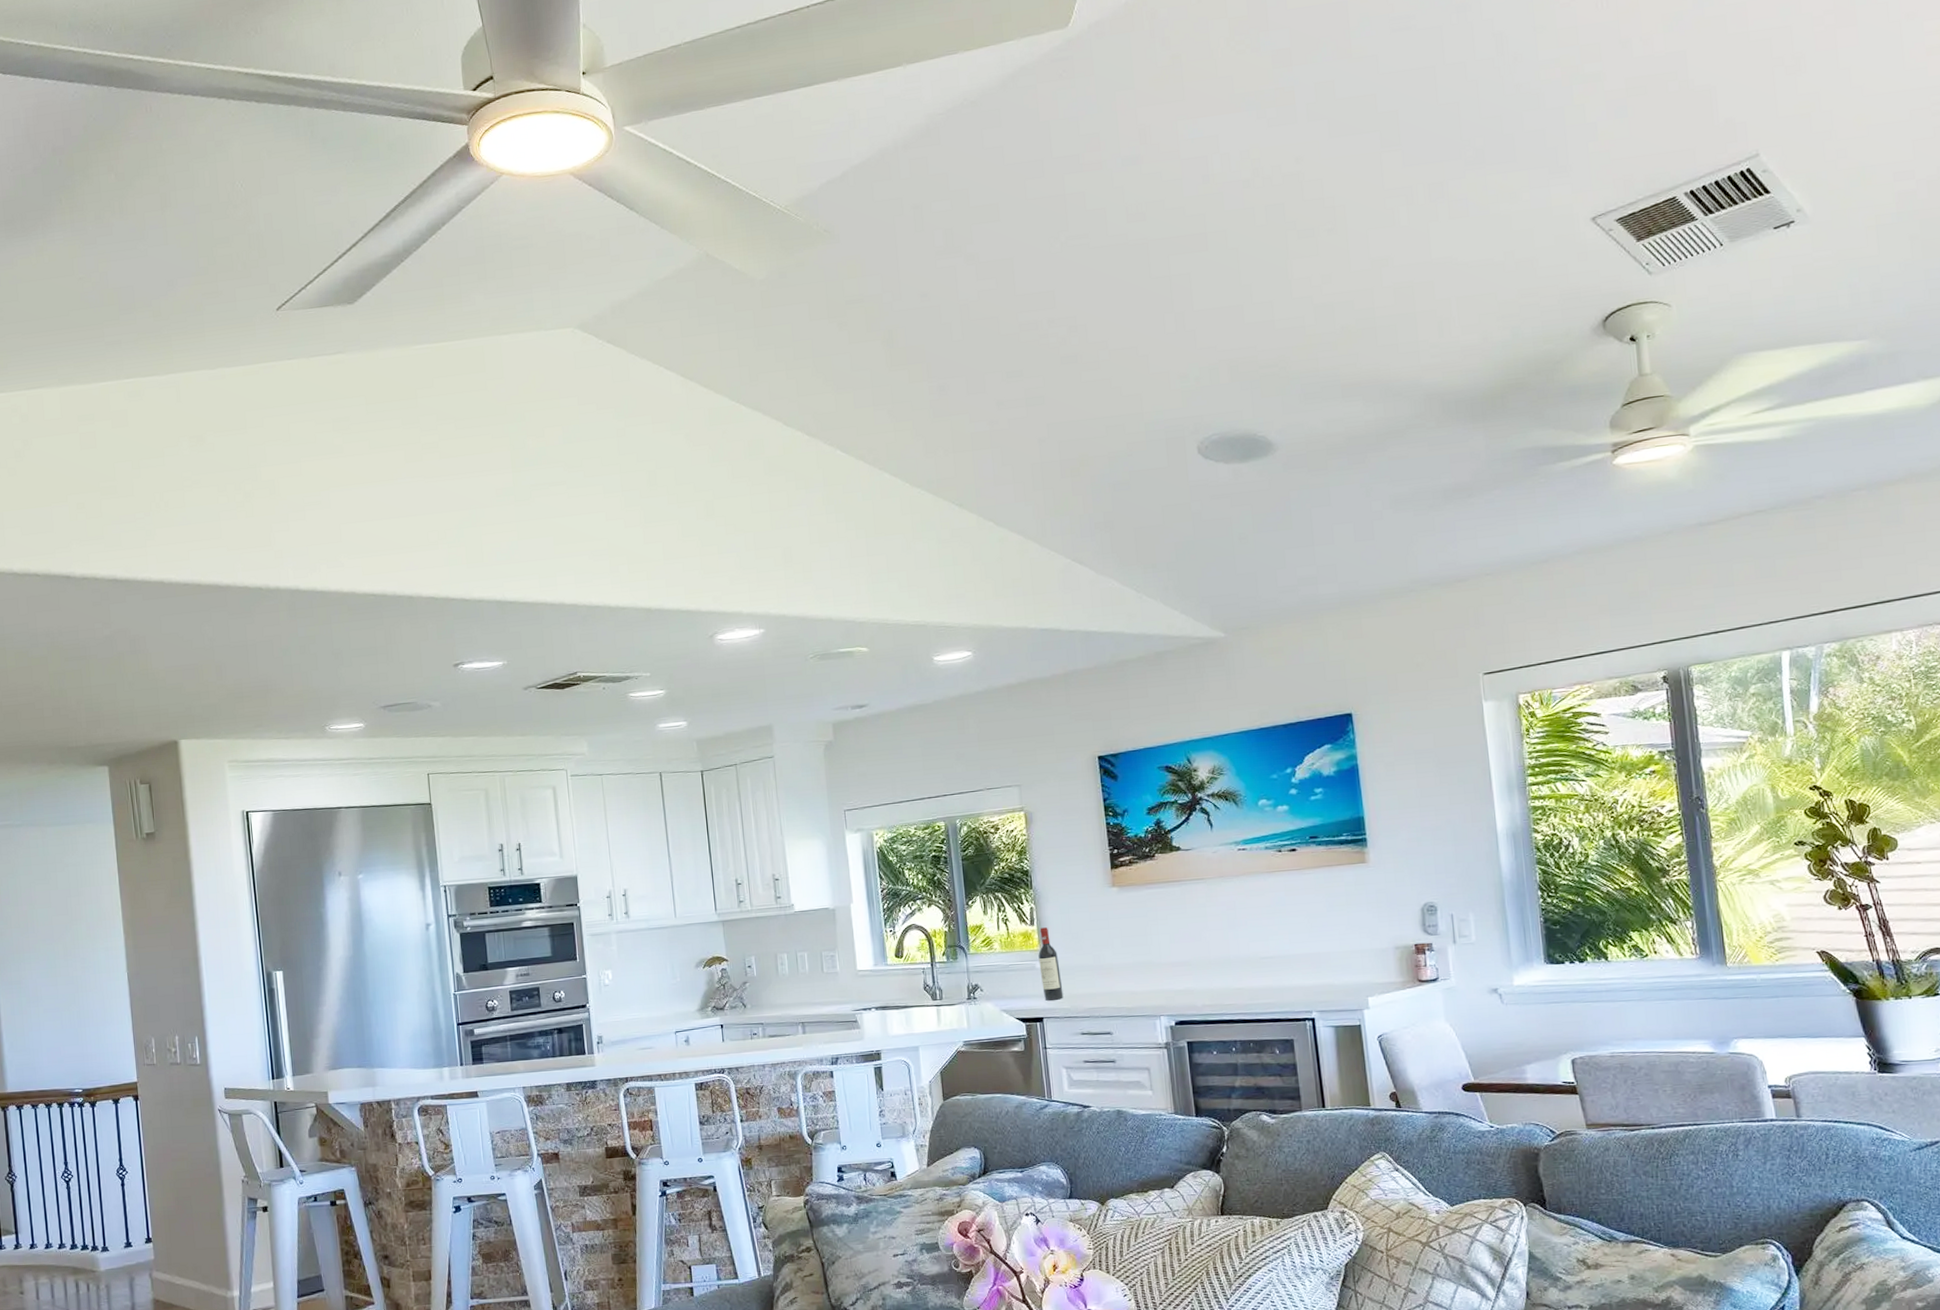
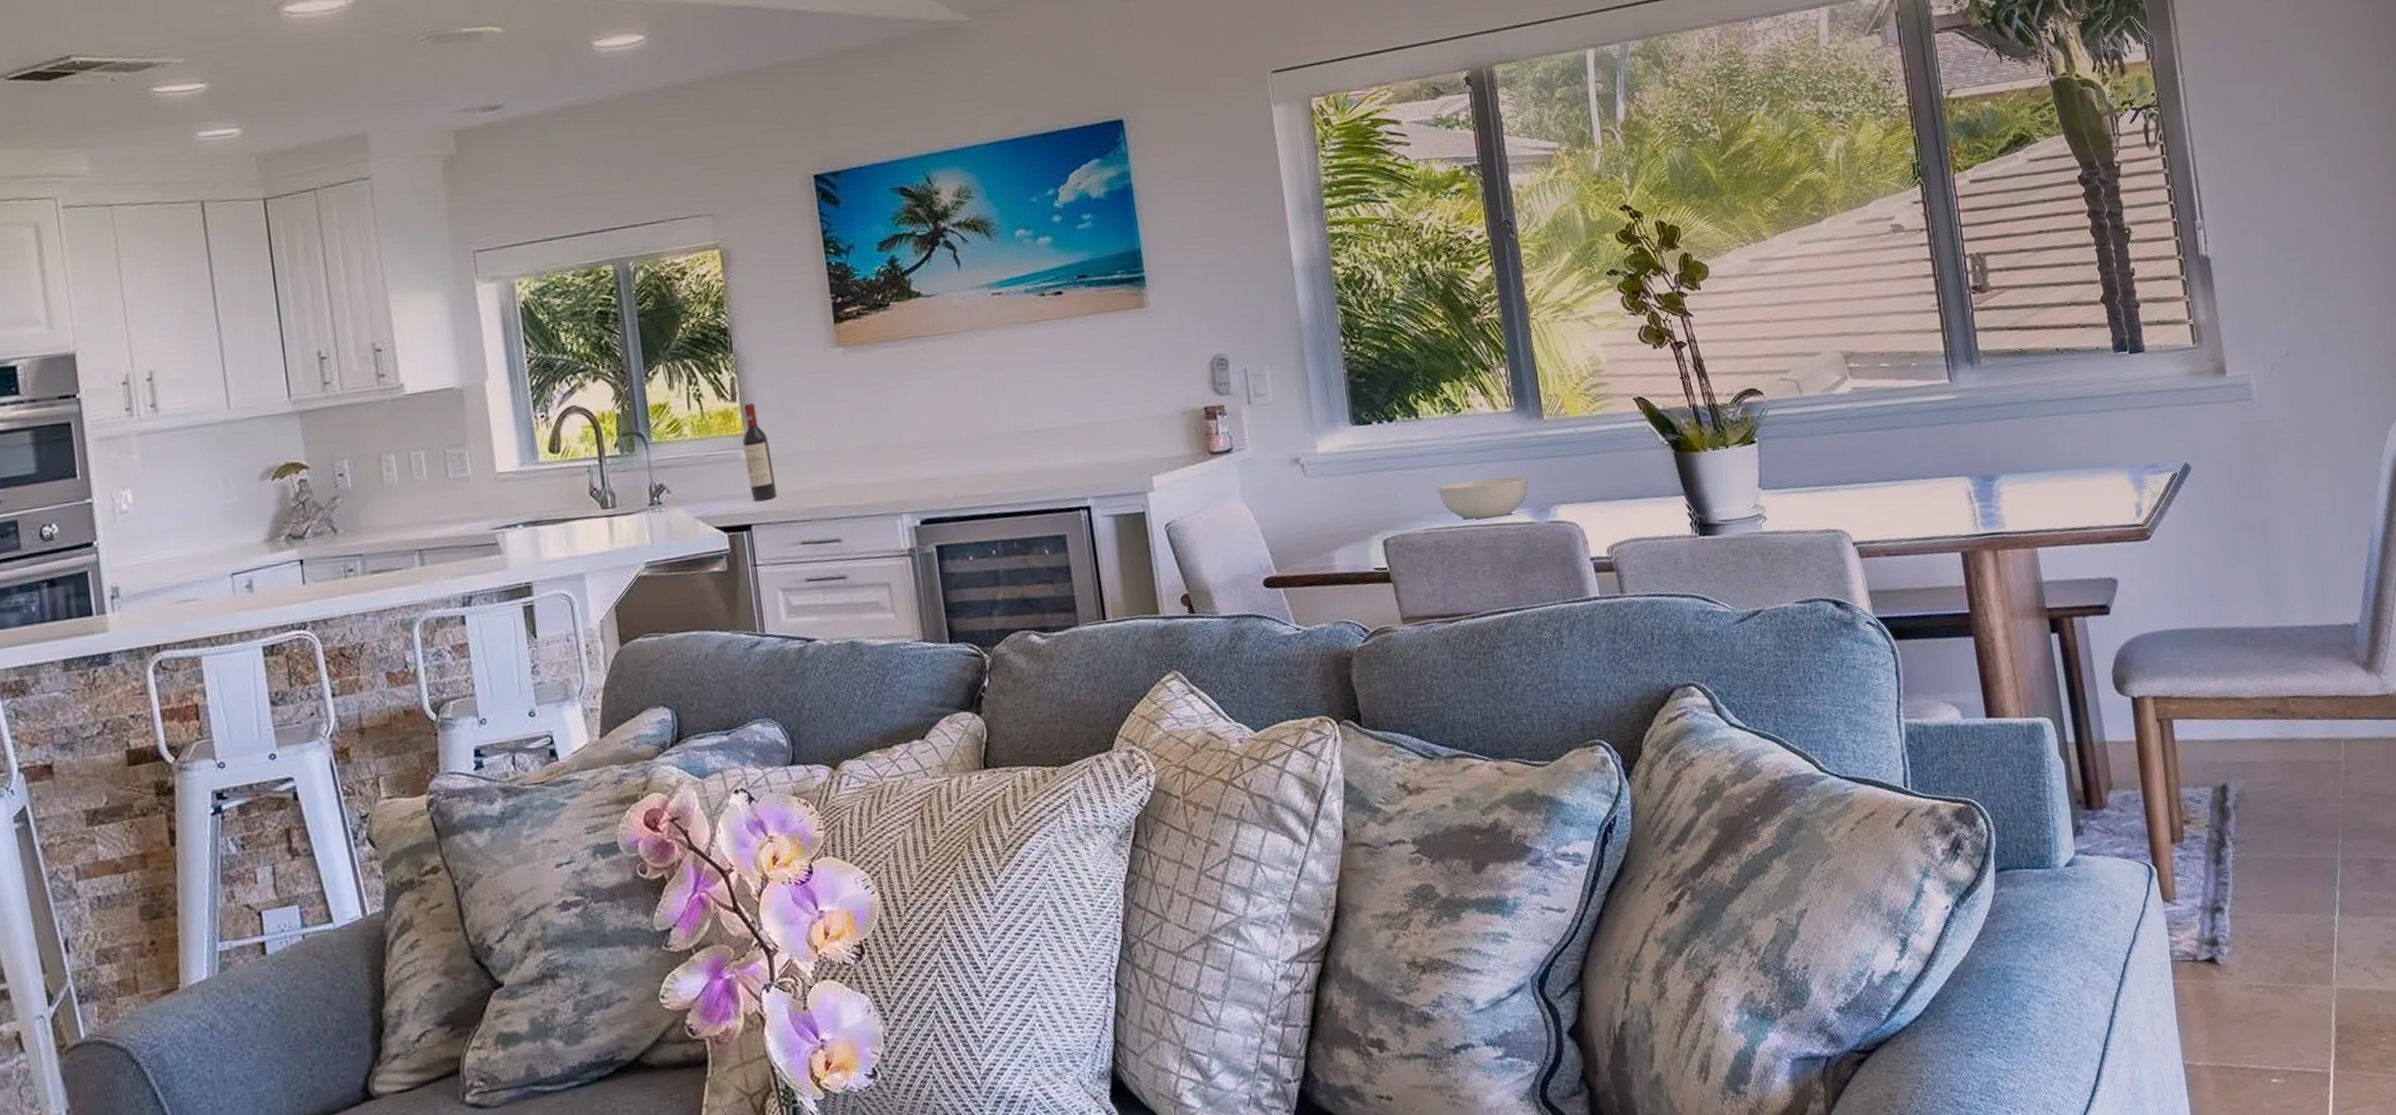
bowl: none [1623,1013,1712,1048] -> present [1437,476,1530,521]

